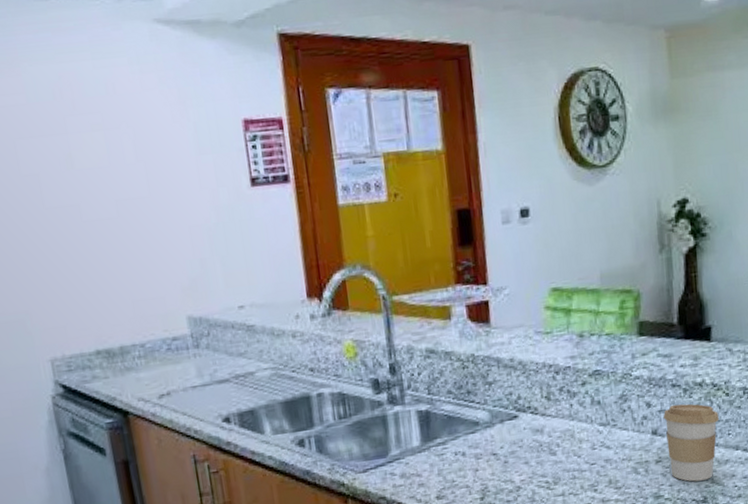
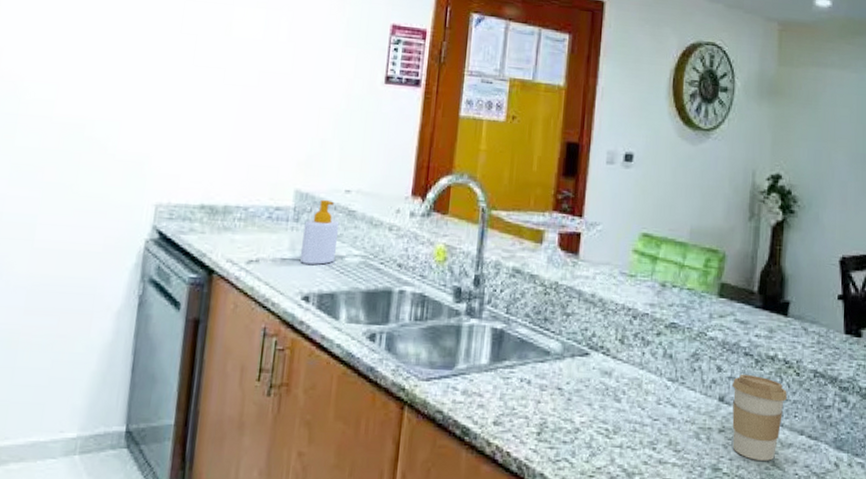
soap bottle: none [206,319,245,387] -> present [299,199,340,265]

